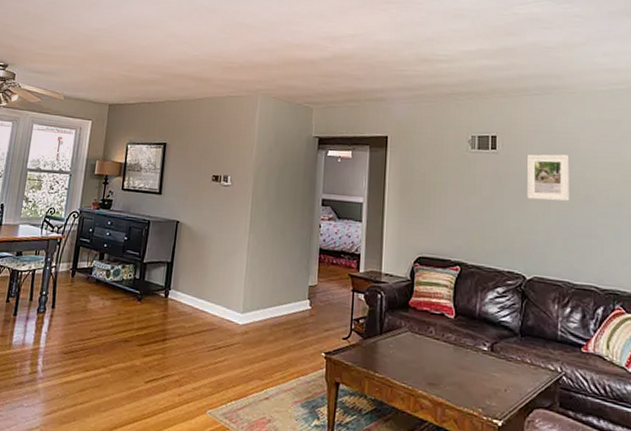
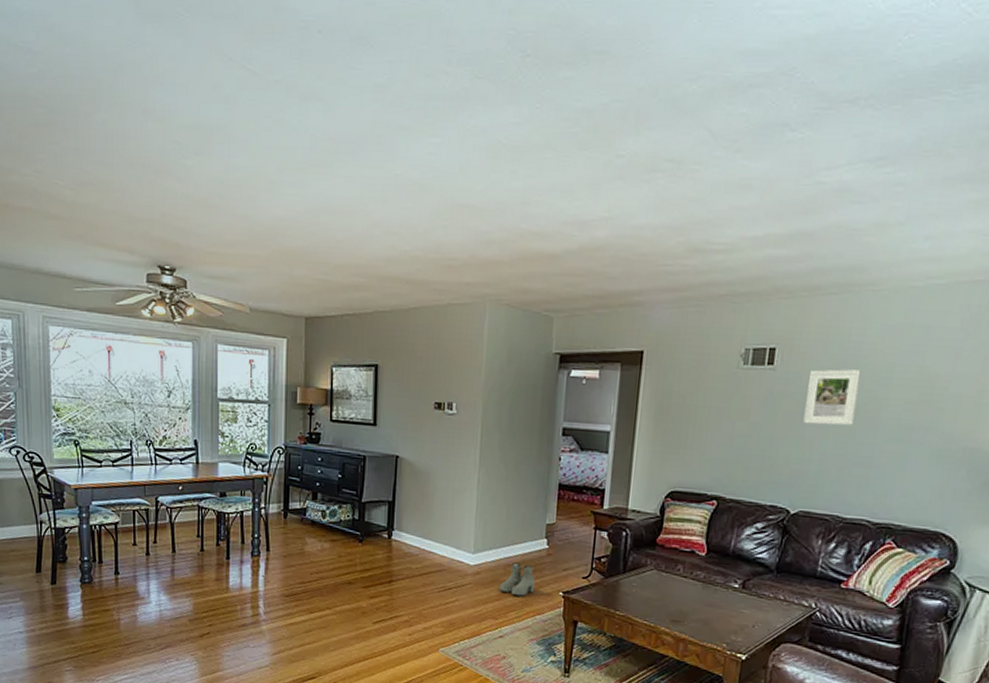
boots: none [265,322,299,357] -> present [499,562,535,597]

